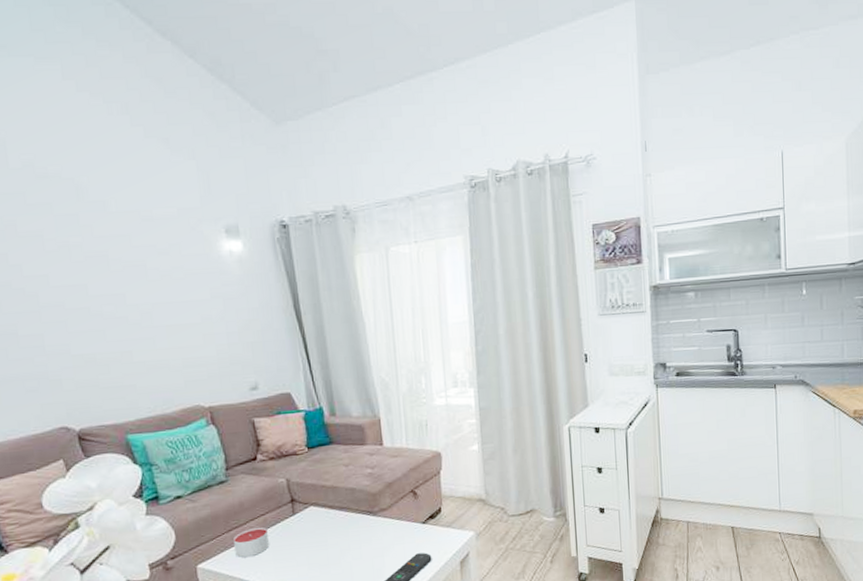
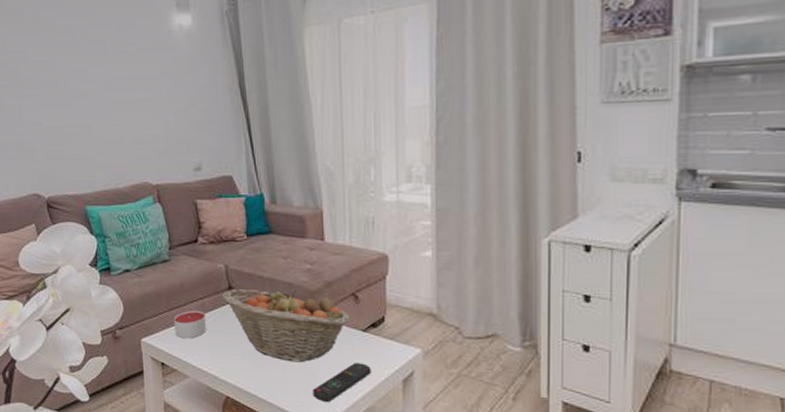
fruit basket: none [285,494,411,563] -> present [222,289,350,363]

